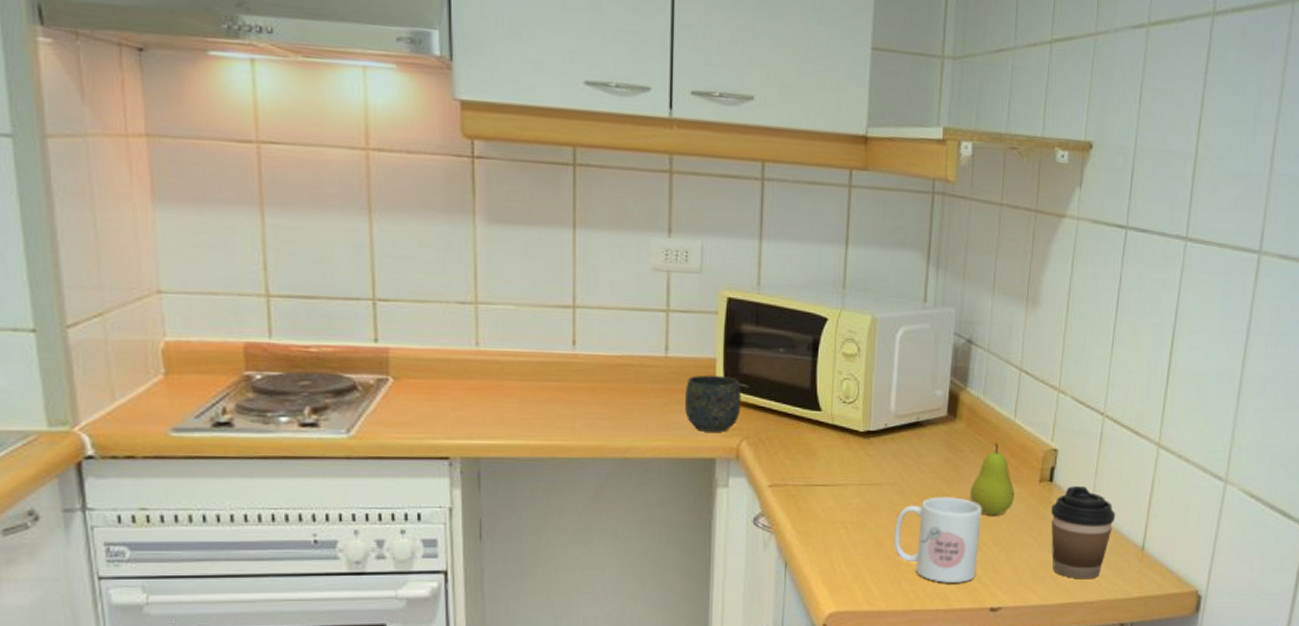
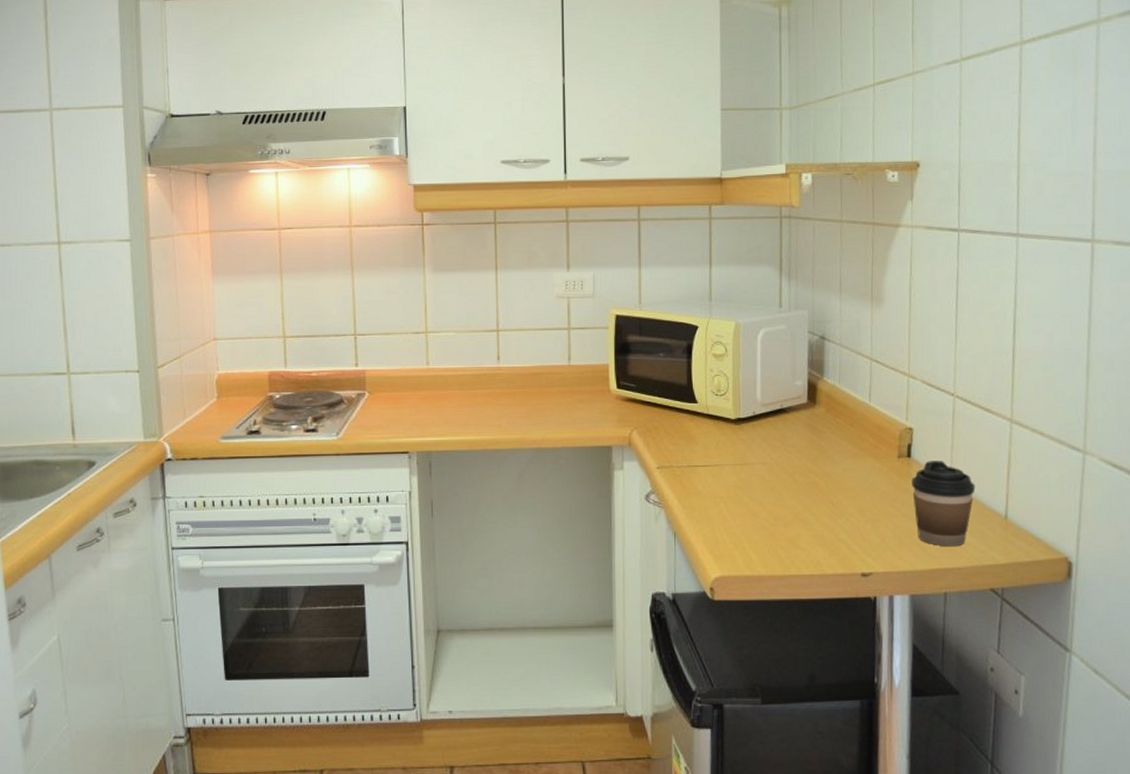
mug: present [684,375,741,432] -> none [585,378,630,424]
mug: present [893,497,982,583] -> none [767,473,847,550]
fruit: present [970,442,1015,516] -> none [834,424,876,489]

